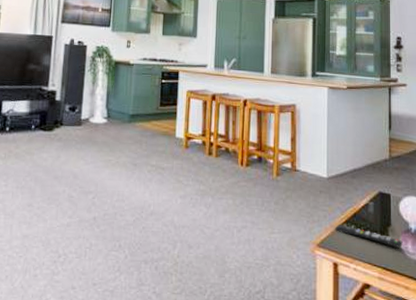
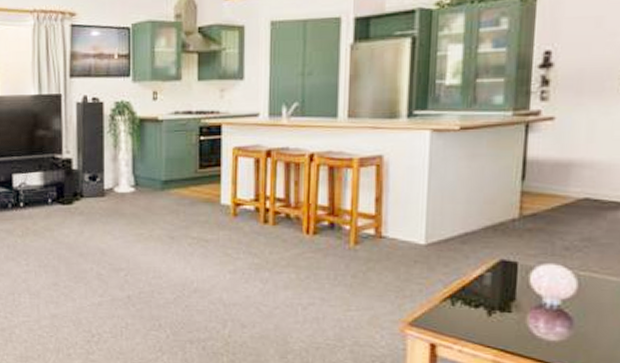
remote control: present [335,225,403,248] -> none [434,300,531,326]

